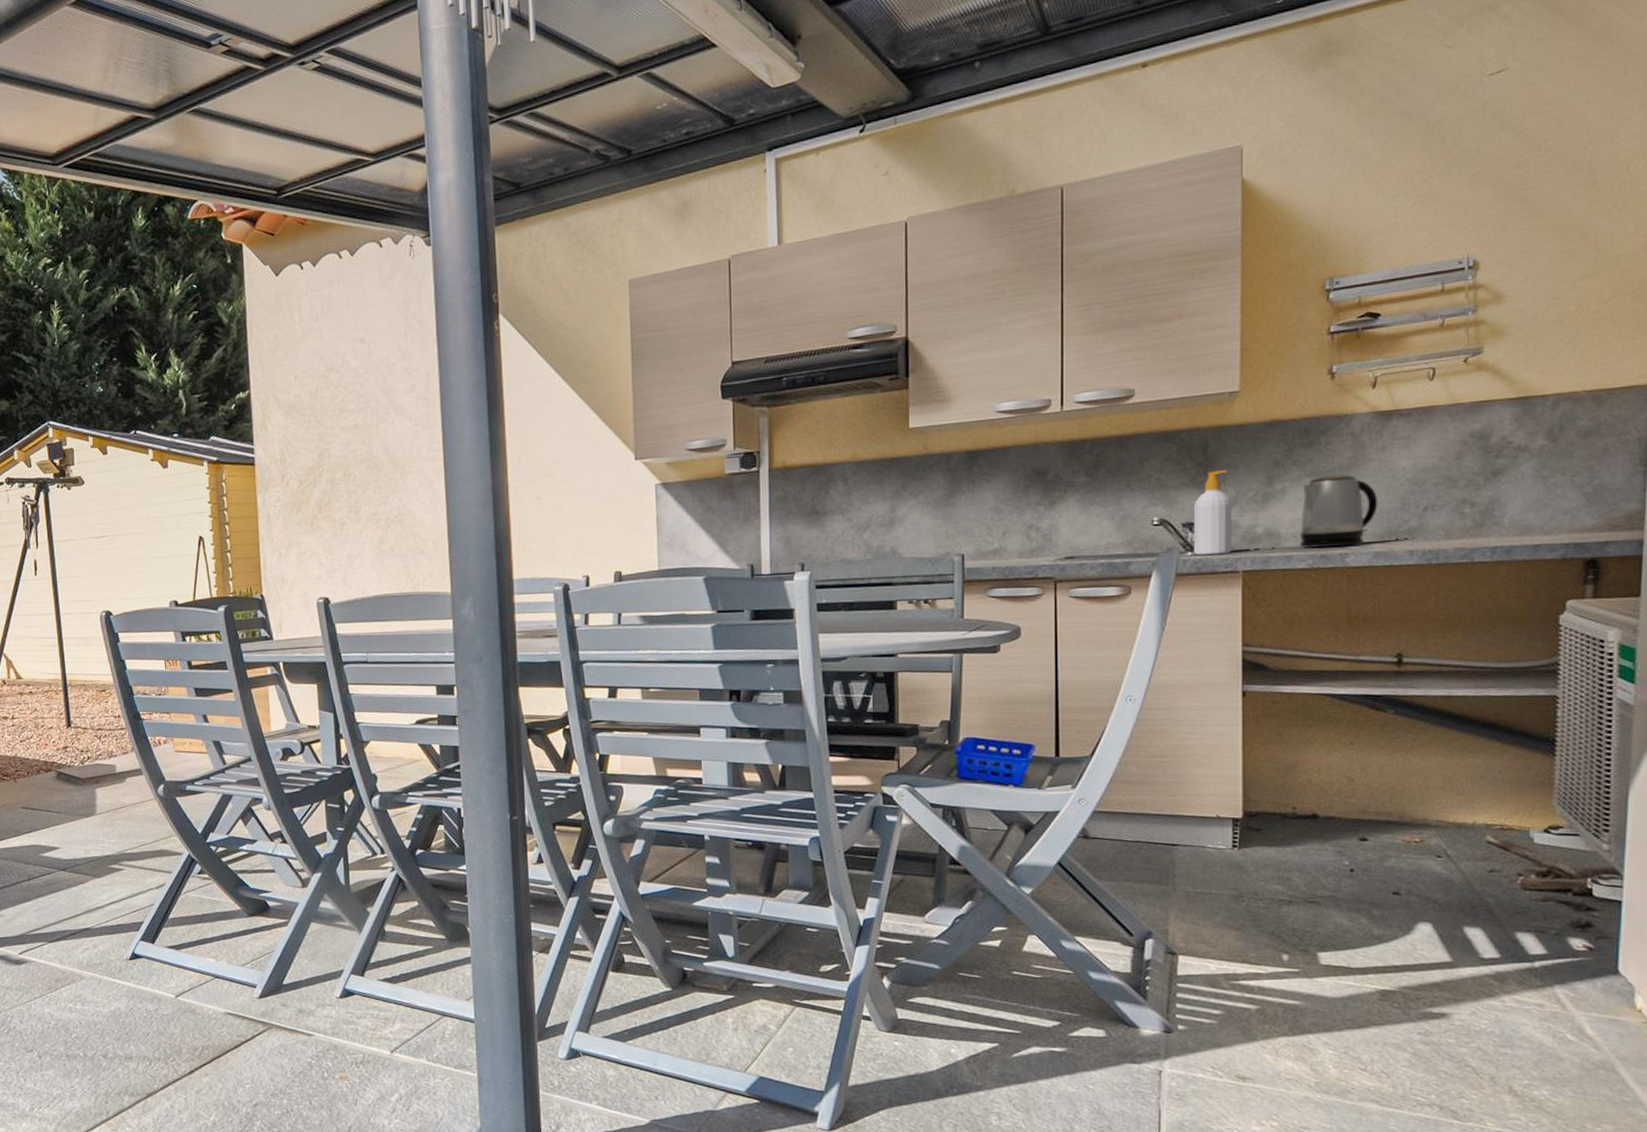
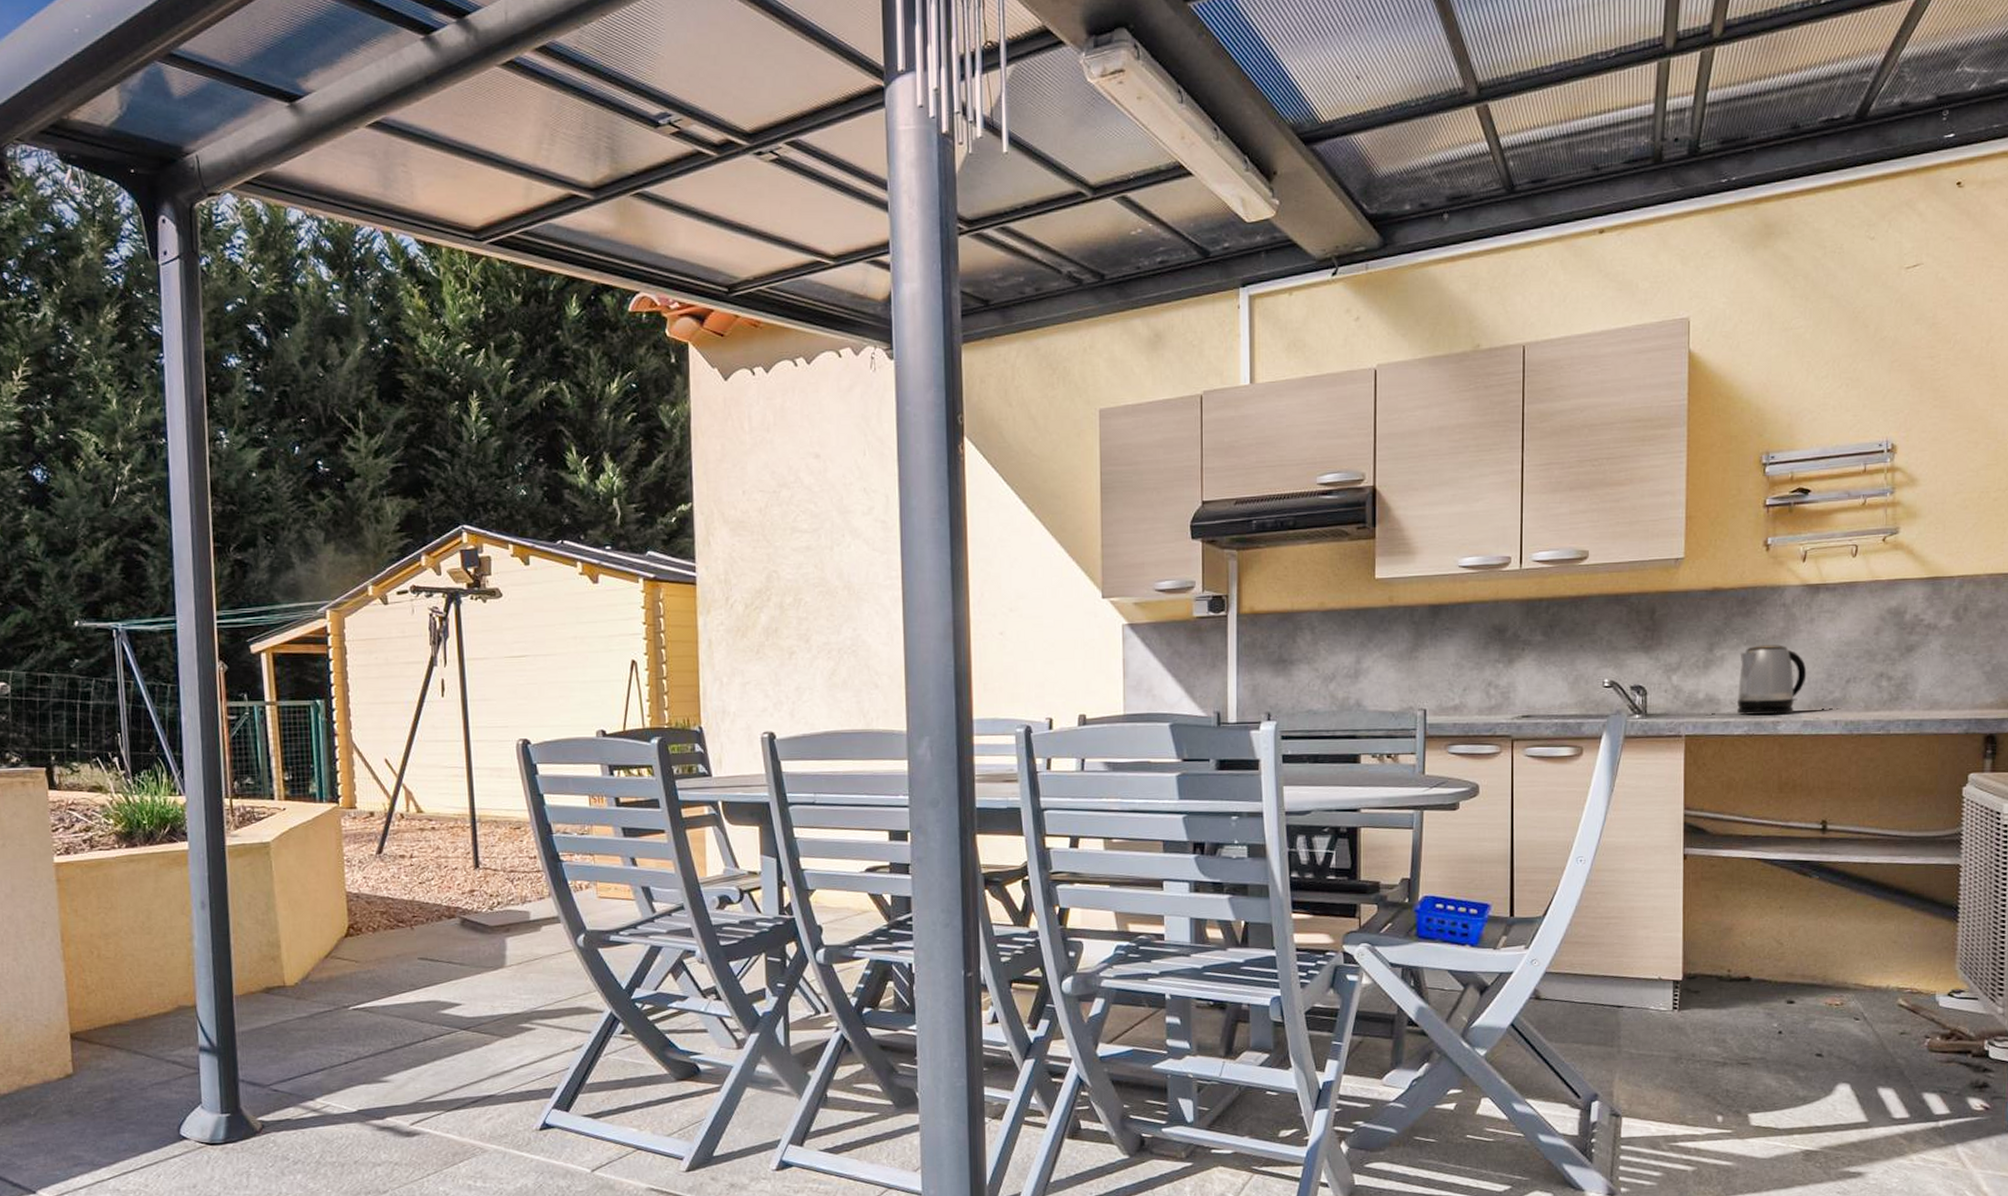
soap bottle: present [1193,470,1232,555] -> none [1640,635,1677,719]

